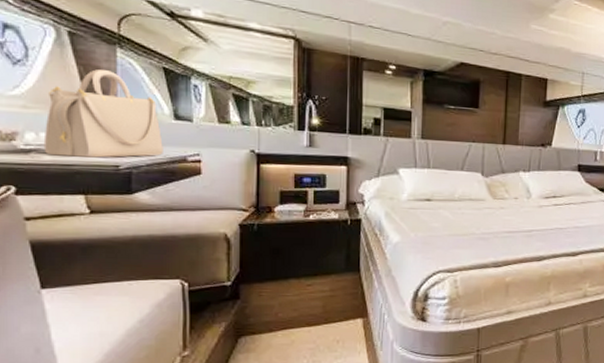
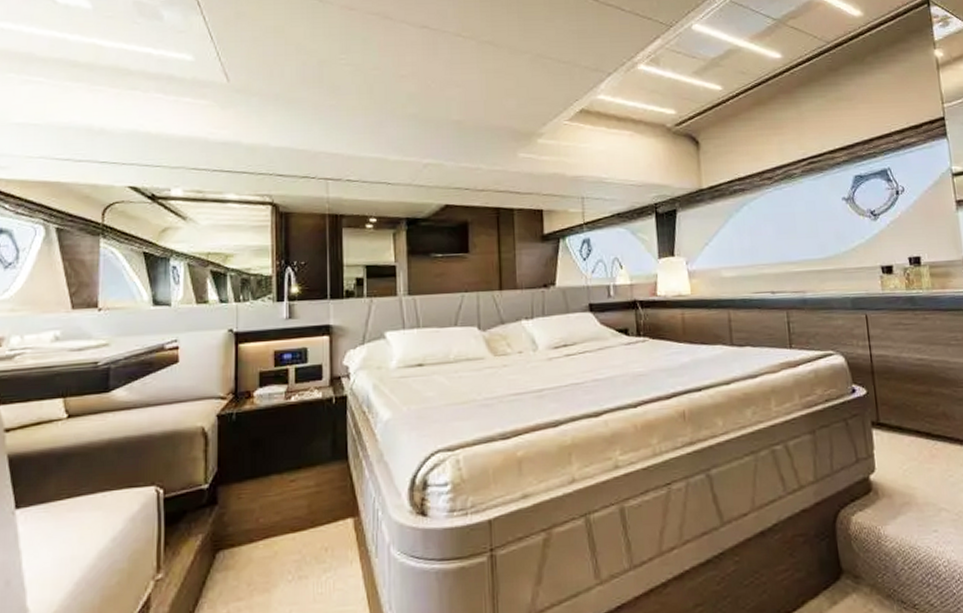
handbag: present [43,69,163,158] -> none [27,262,141,359]

